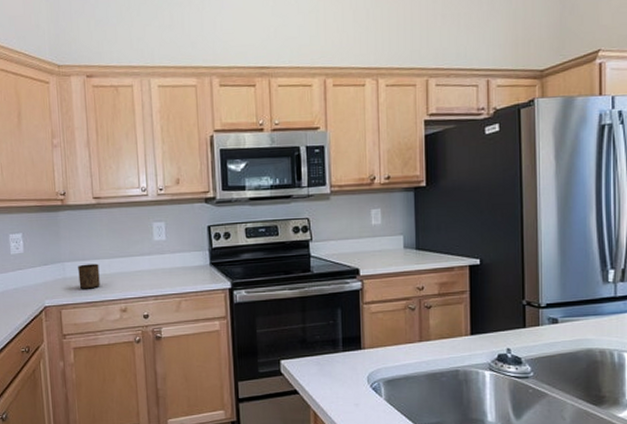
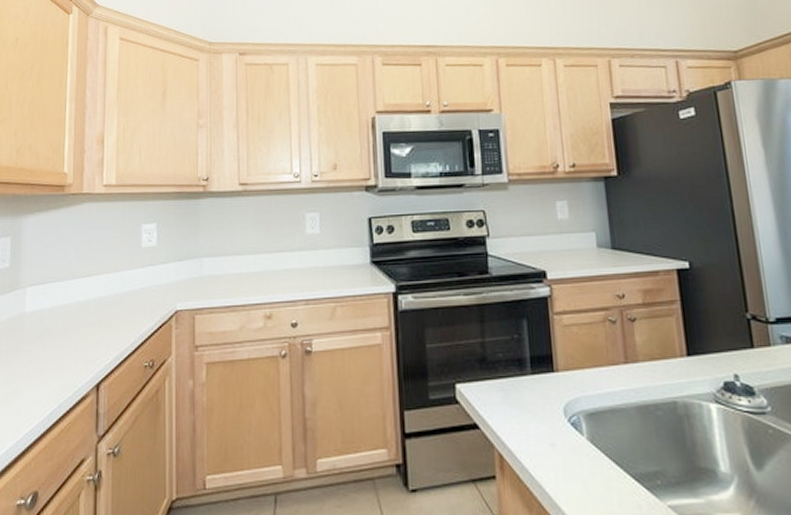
cup: present [78,263,100,289] -> none [218,260,242,290]

